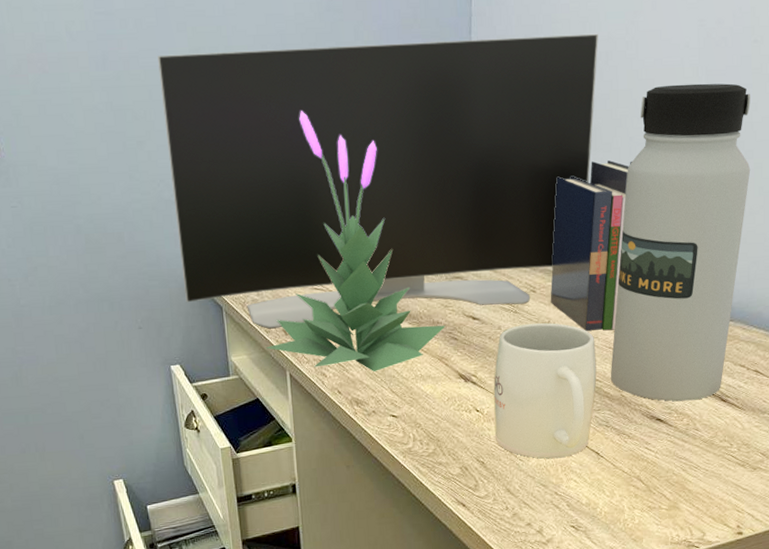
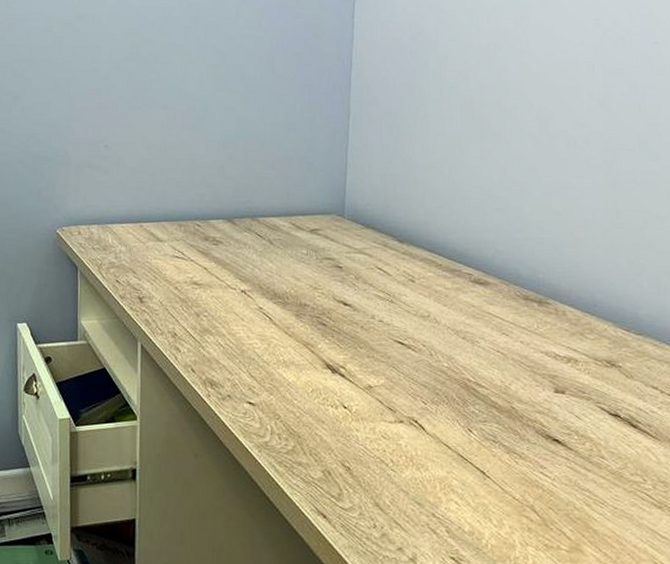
computer monitor: present [158,33,599,329] -> none [41,19,487,295]
plant: present [265,111,446,372] -> none [118,79,313,351]
mug: present [493,323,597,459] -> none [363,315,483,473]
books: present [550,160,632,331] -> none [430,150,523,332]
water bottle: present [610,83,751,402] -> none [498,80,656,422]

